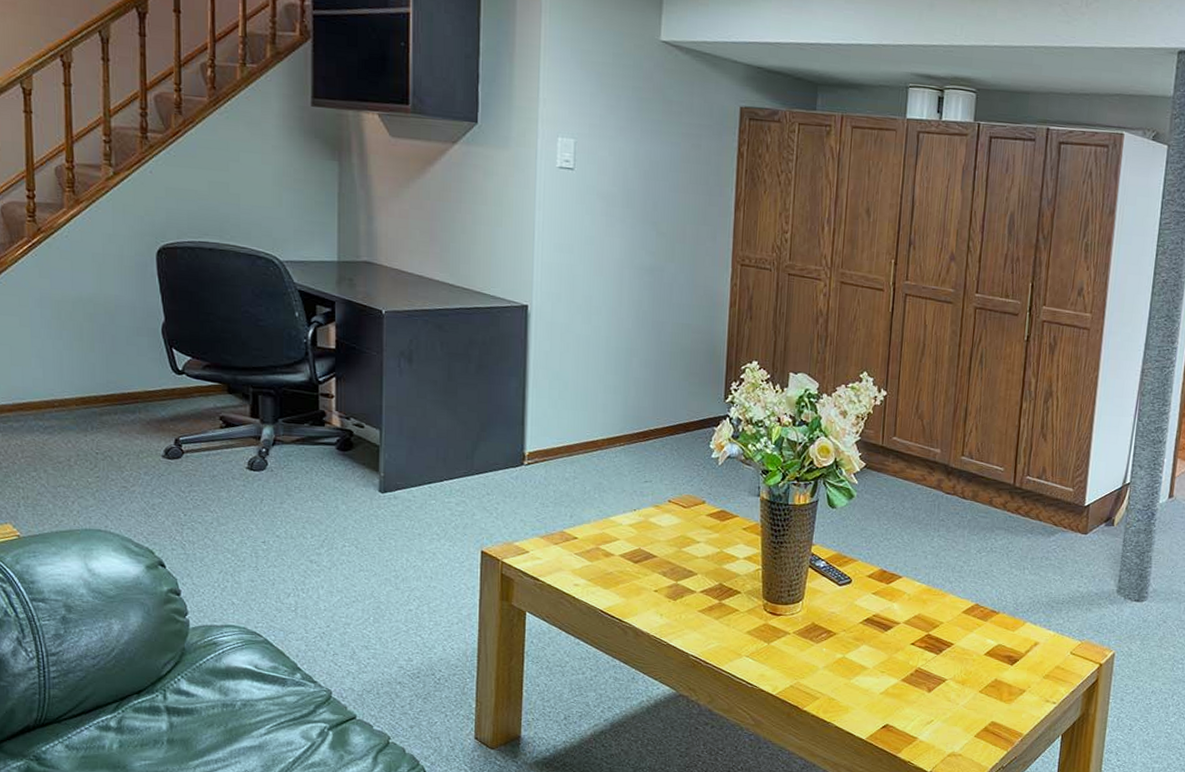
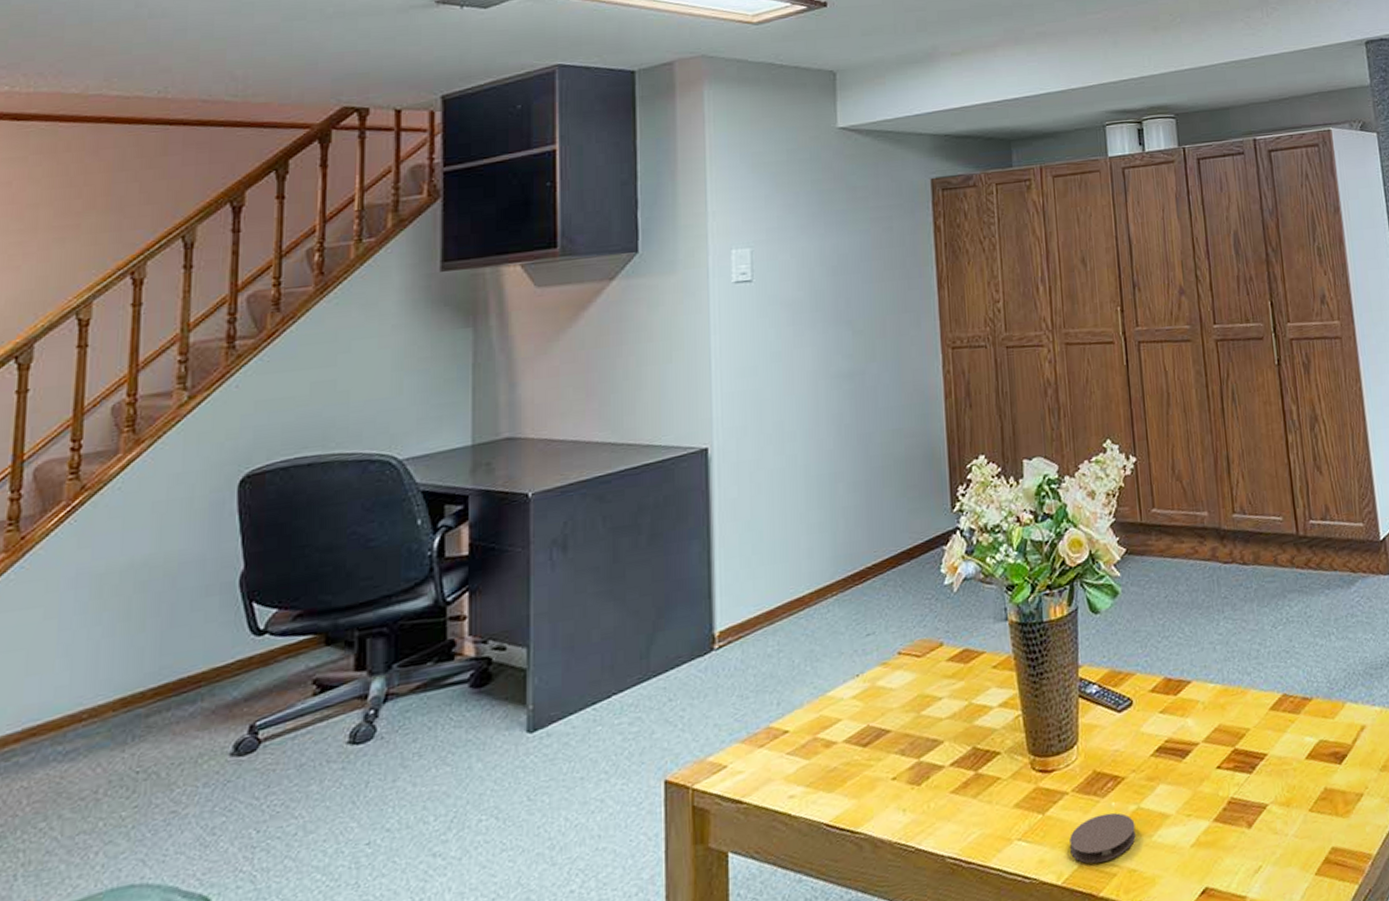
coaster: none [786,654,839,688] -> present [1070,812,1136,864]

